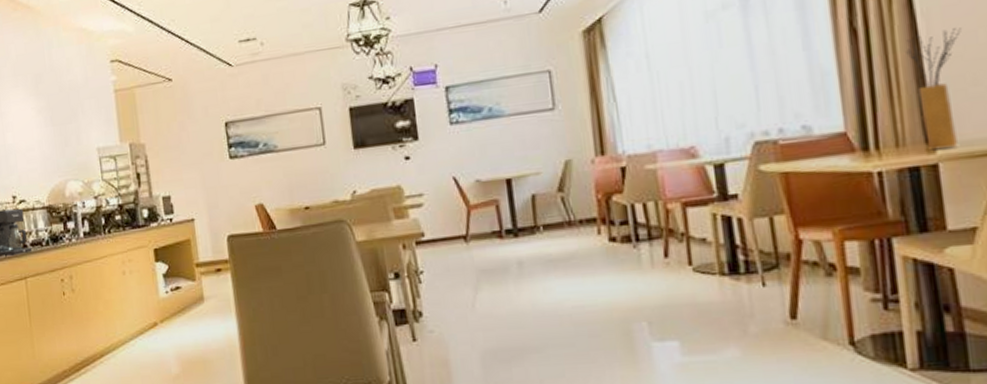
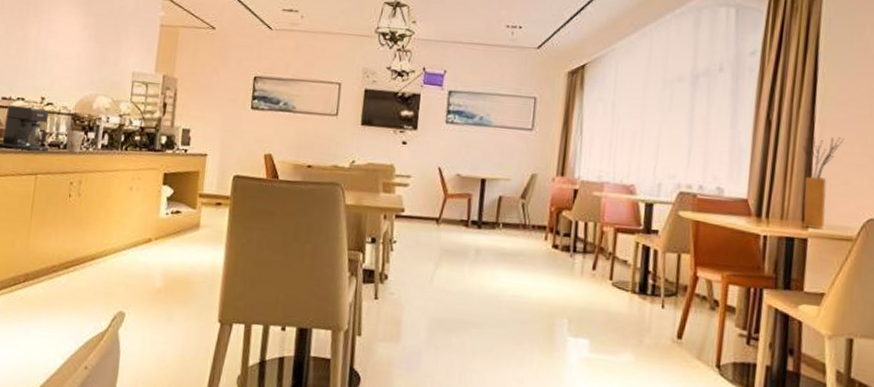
pitcher: none [45,223,68,249] -> present [66,130,87,153]

